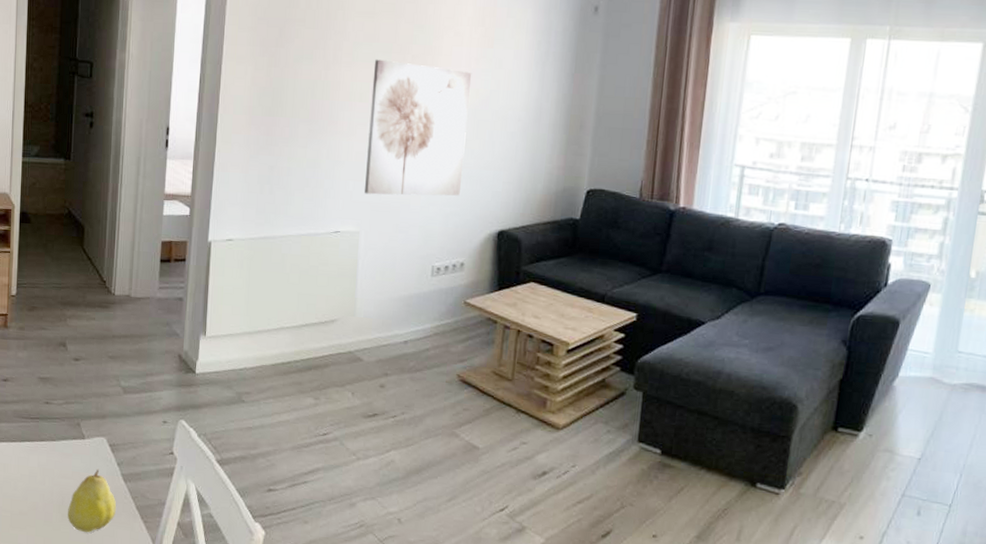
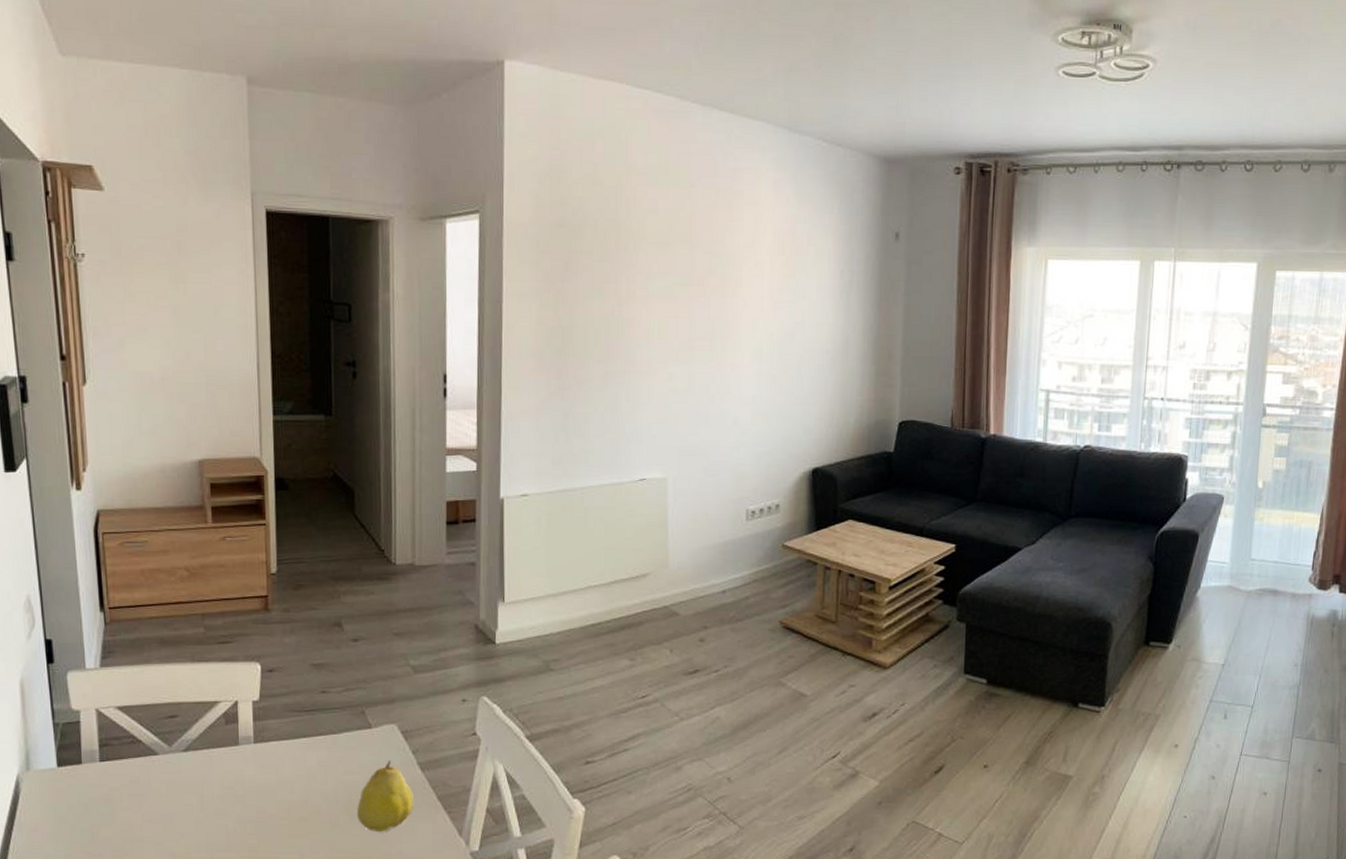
wall art: present [365,59,472,196] -> none [670,293,775,438]

